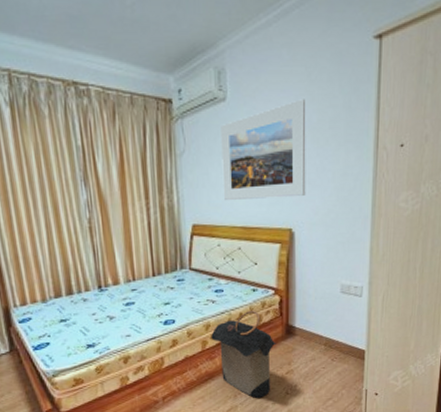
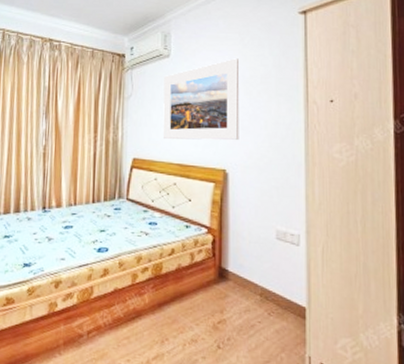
laundry hamper: present [211,310,276,398] -> none [142,247,208,348]

